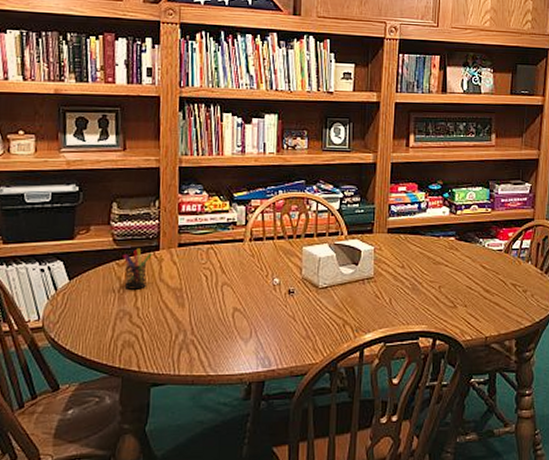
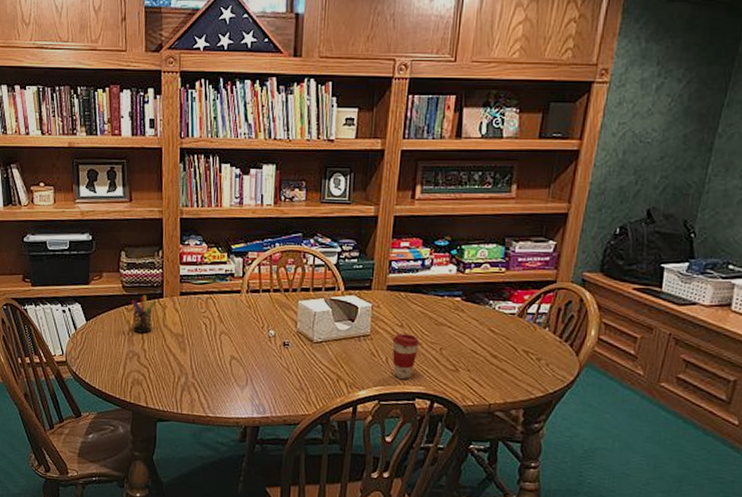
coffee cup: none [395,274,420,318] -> present [392,333,420,379]

